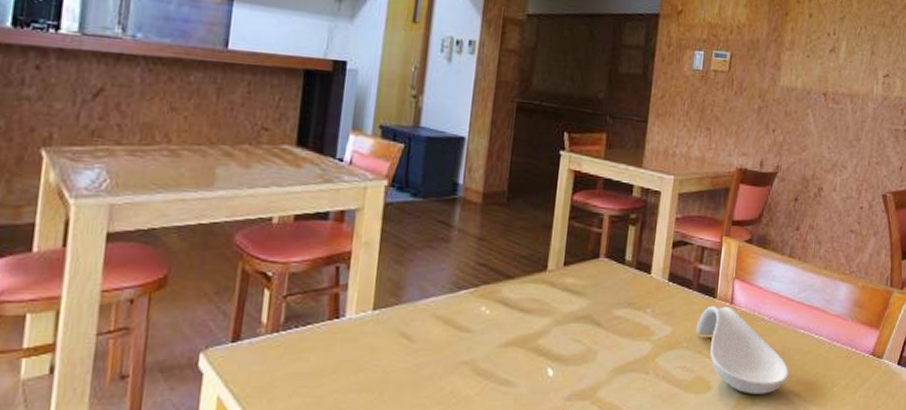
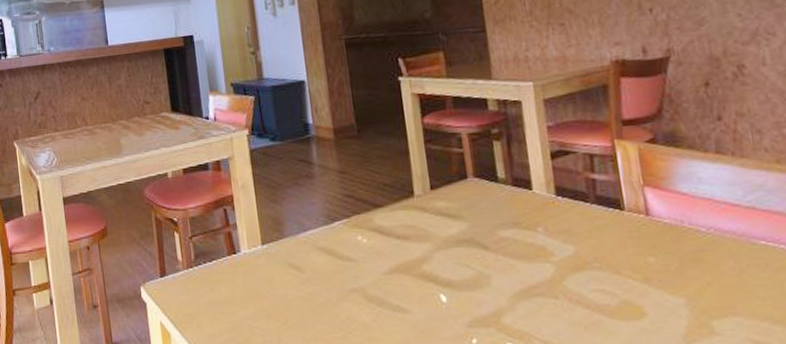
spoon rest: present [695,306,789,394] -> none [606,218,758,321]

